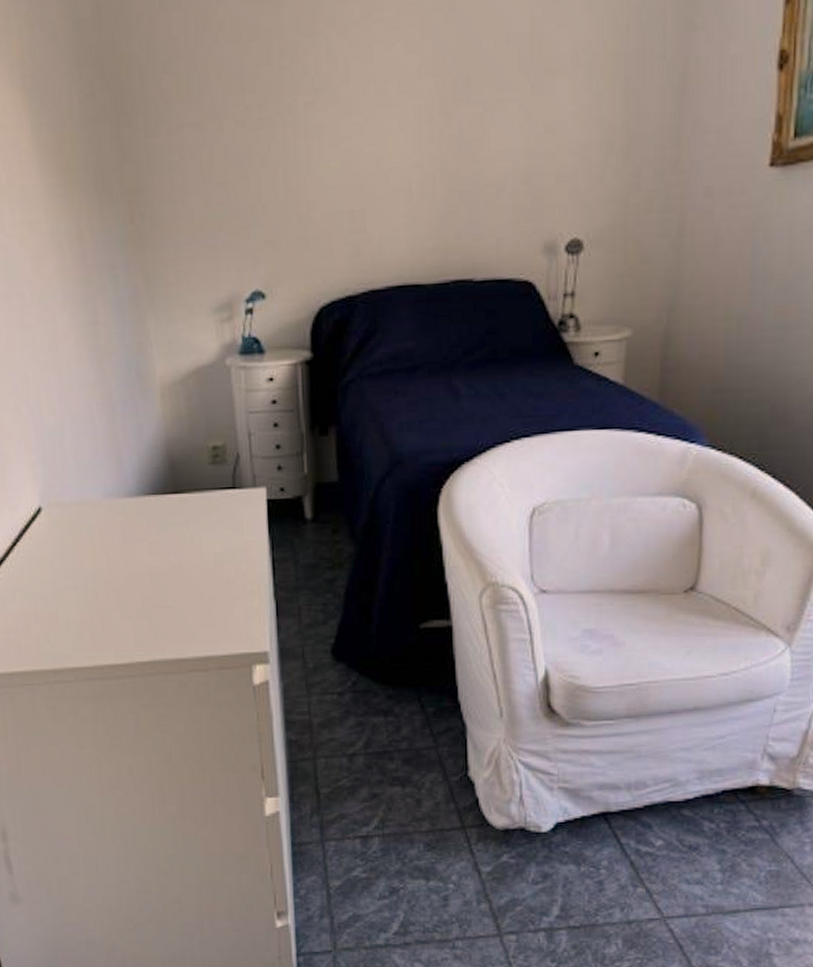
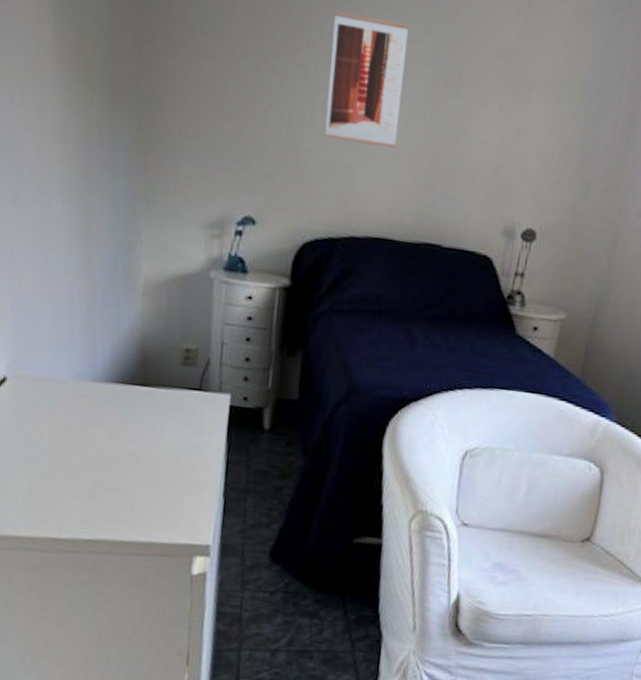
wall art: none [317,34,406,185] -> present [325,11,409,148]

